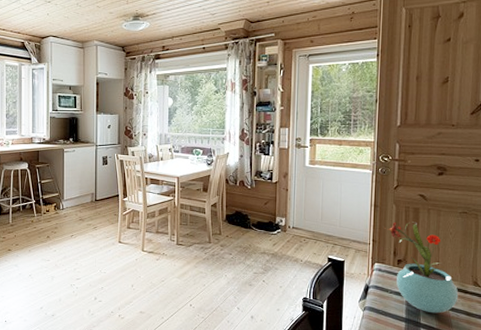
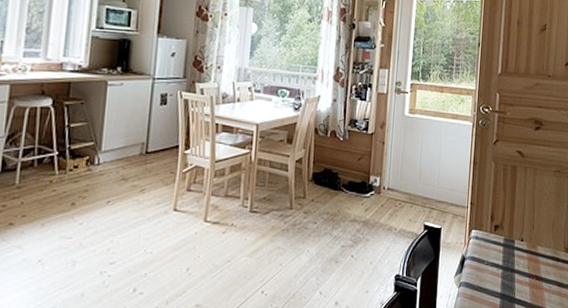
potted flower: present [383,222,459,314] -> none [481,181,552,286]

